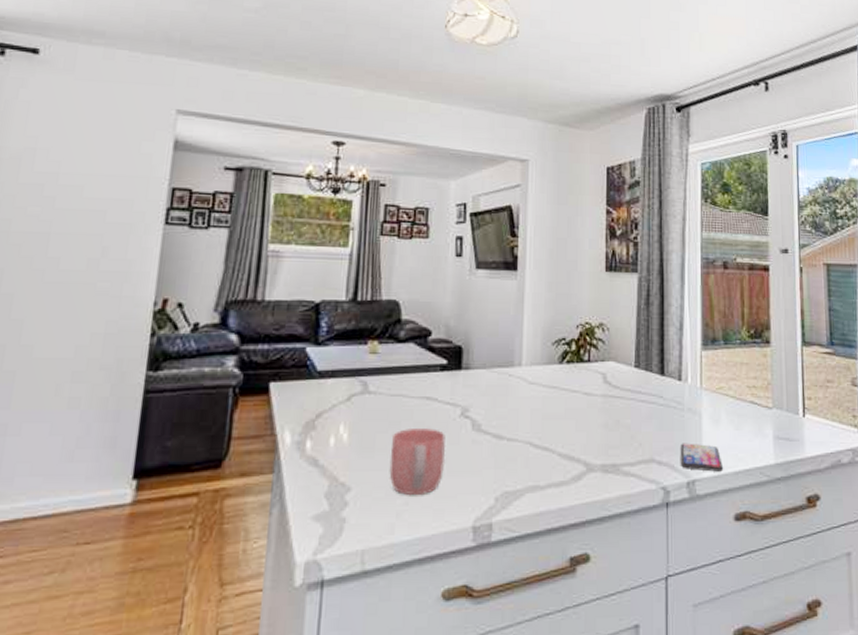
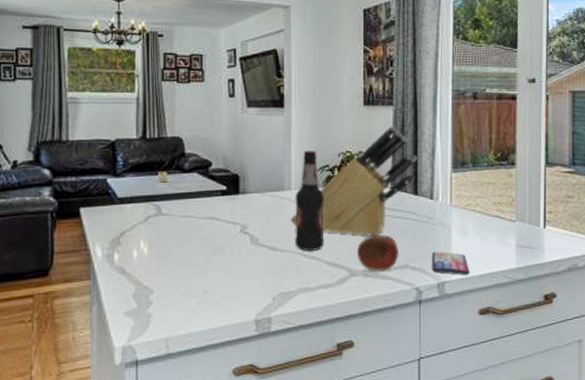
mug: present [389,429,446,496] -> none [183,243,230,297]
knife block: none [519,295,664,424] -> present [290,125,417,237]
bottle: none [524,321,559,440] -> present [295,151,325,251]
fruit: none [595,418,644,466] -> present [356,232,400,271]

